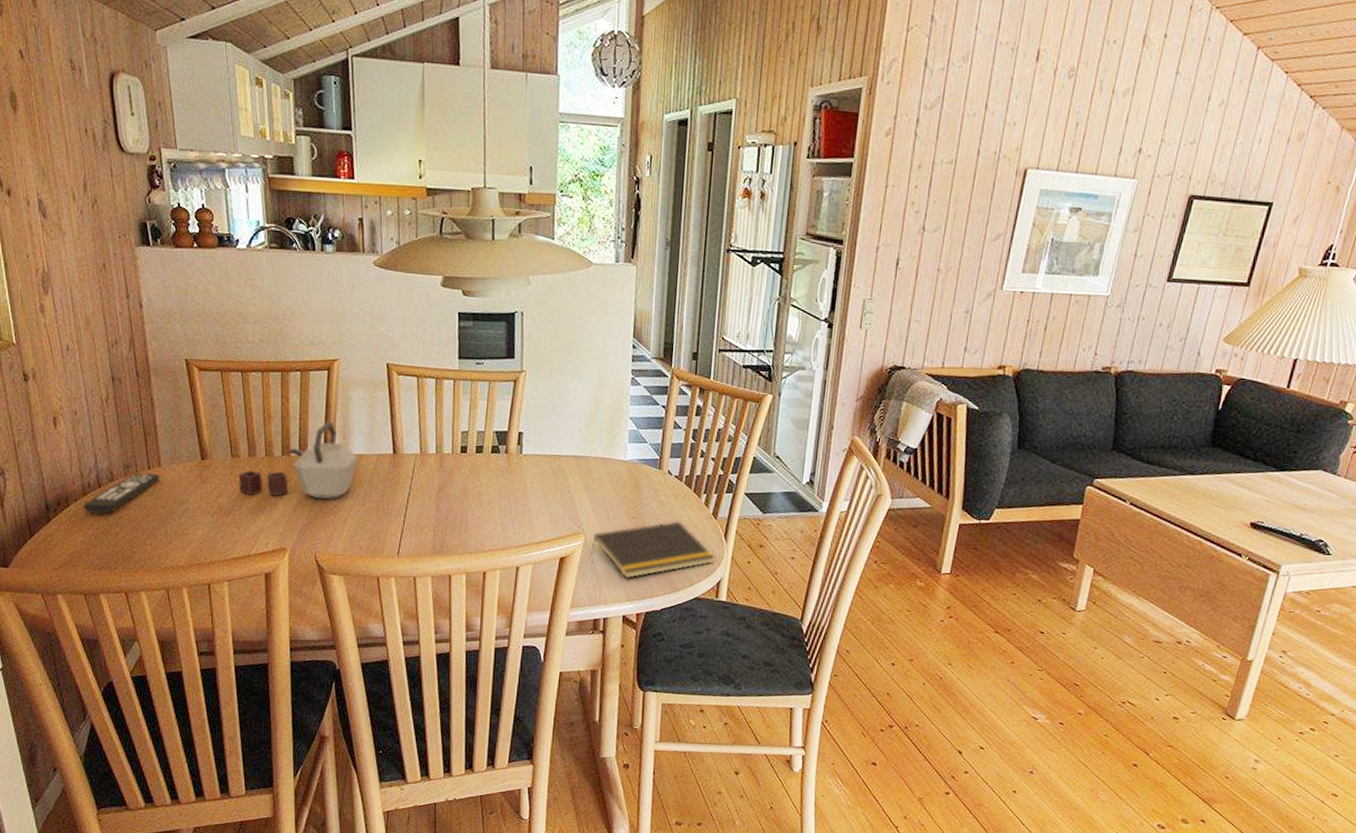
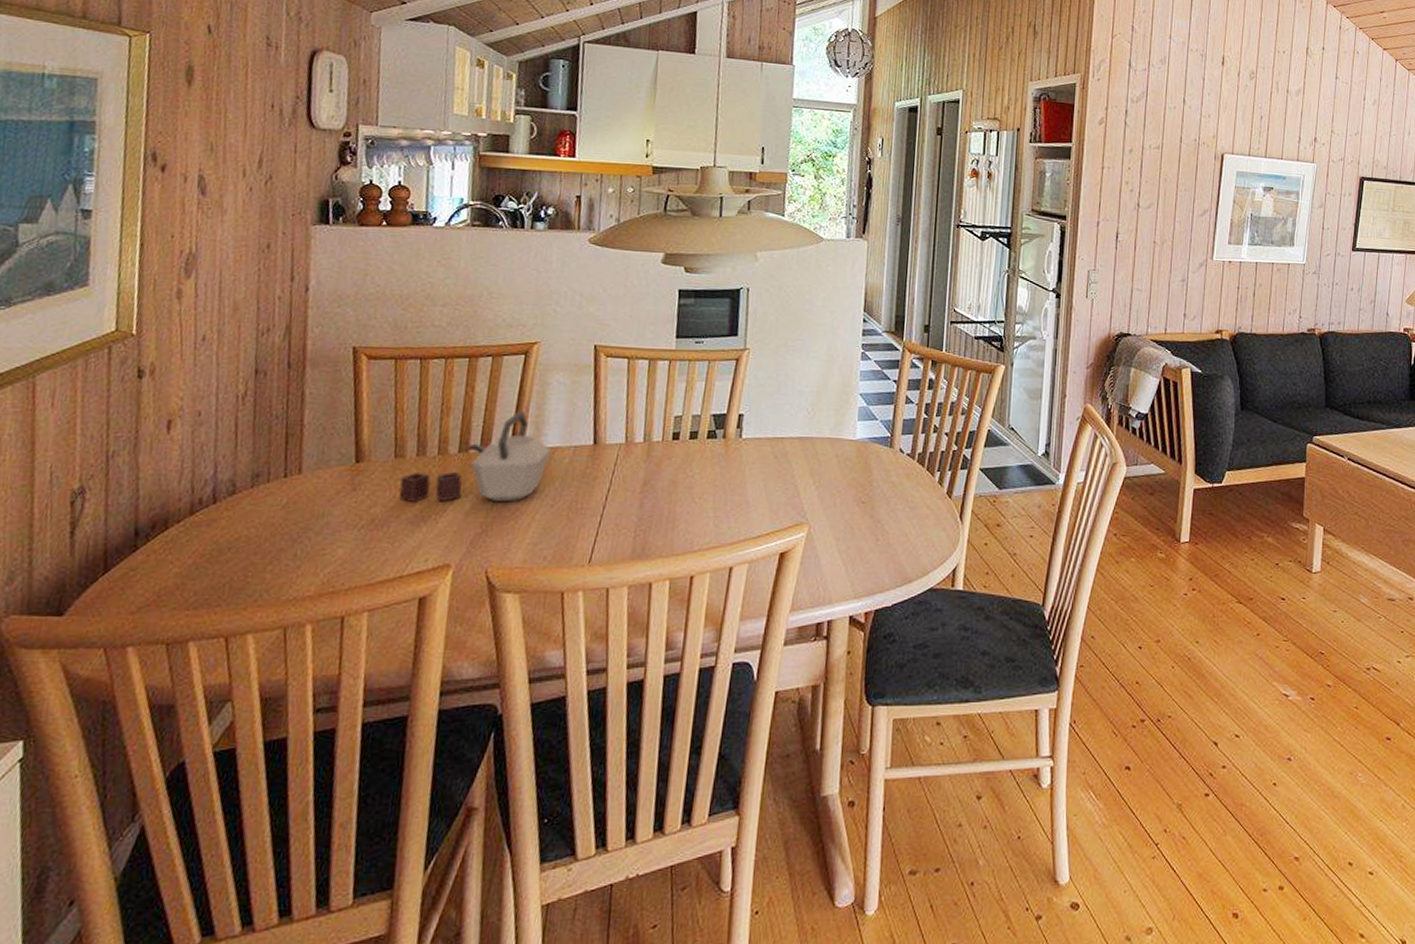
remote control: present [83,473,160,514] -> none [187,483,299,537]
notepad: present [590,521,715,578] -> none [814,503,950,571]

